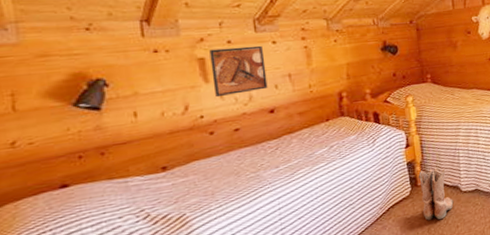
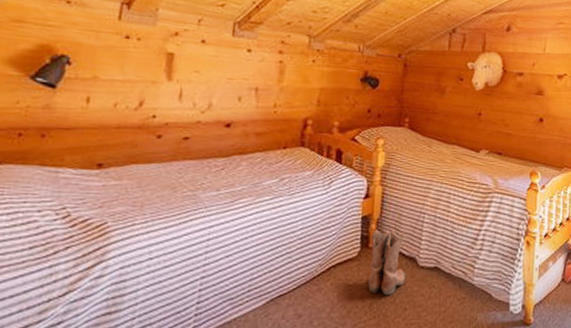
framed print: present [209,45,268,98] -> none [174,46,236,100]

